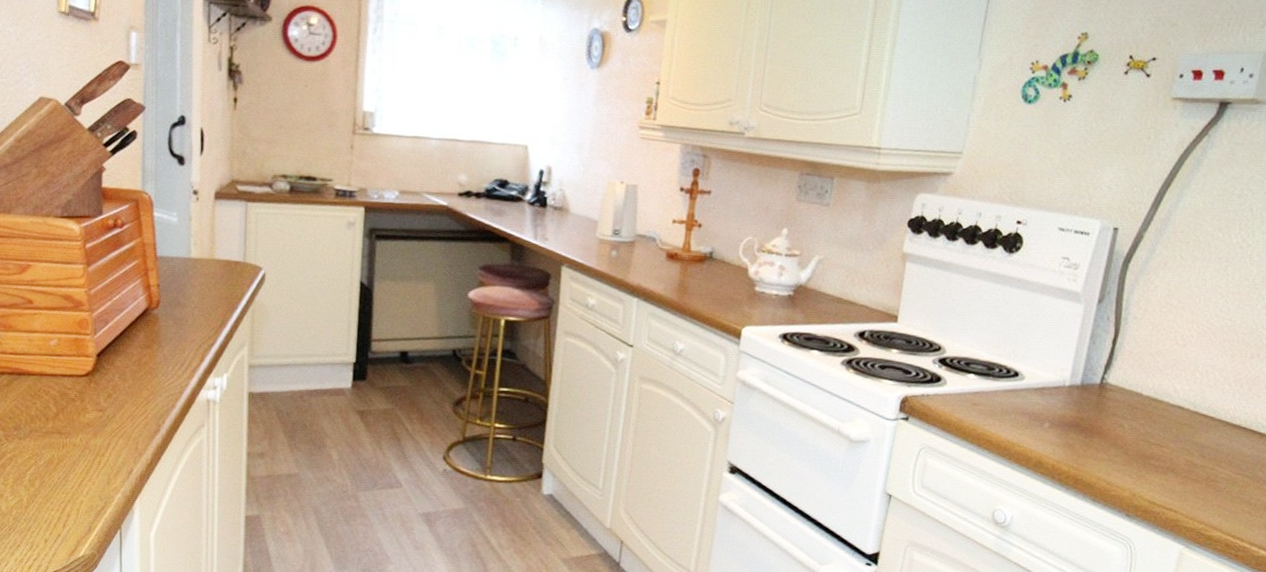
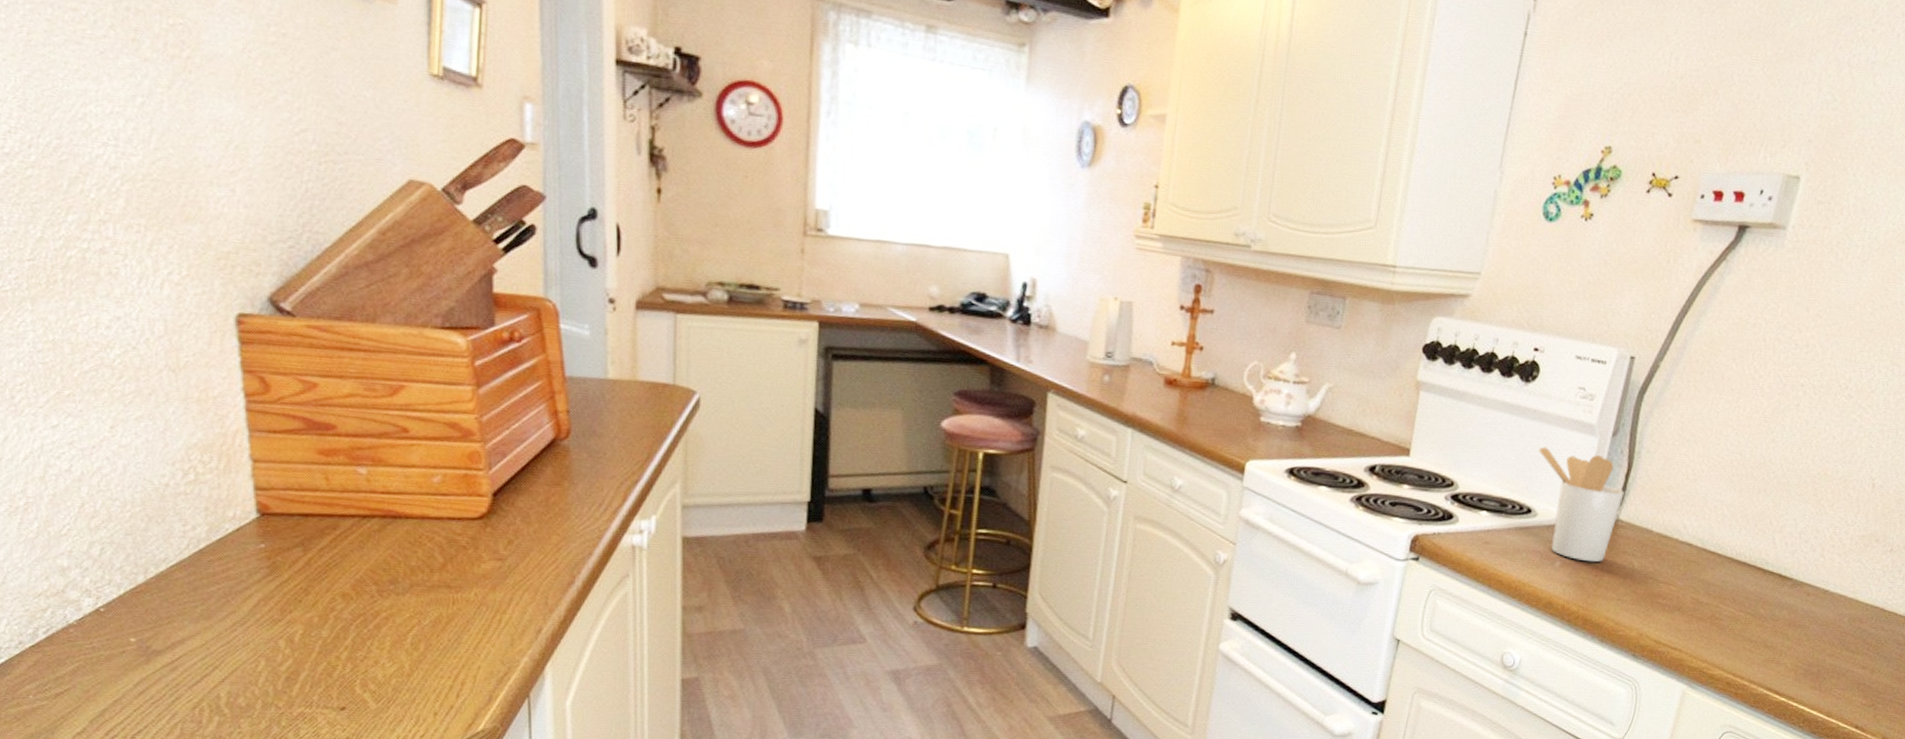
utensil holder: none [1024,313,1112,424] -> present [1539,447,1624,563]

